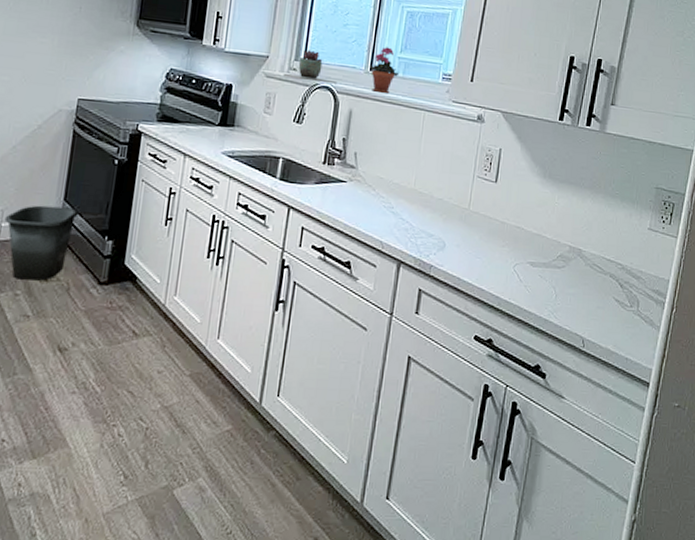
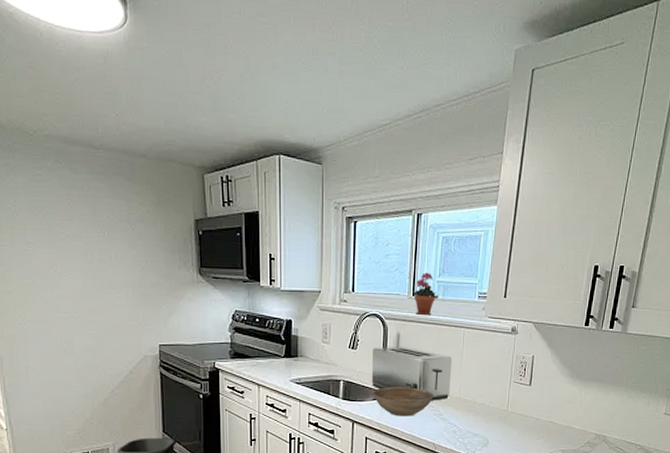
succulent plant: present [282,50,338,84] -> none [335,282,385,311]
bowl: none [314,169,385,207] -> present [372,387,433,416]
toaster: none [315,123,410,191] -> present [371,346,453,401]

